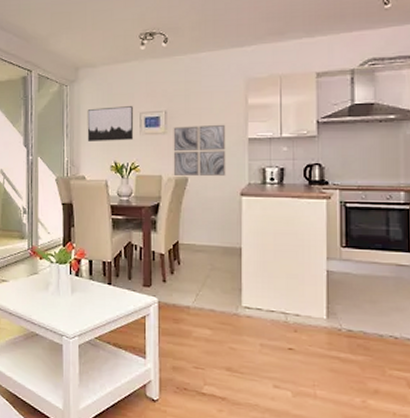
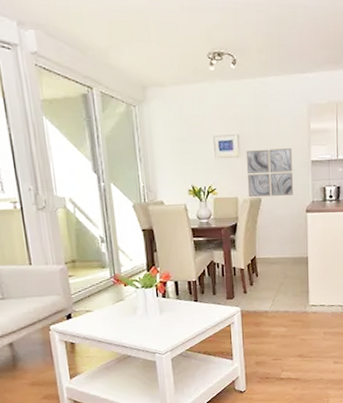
wall art: present [87,106,134,141] -> none [159,129,209,166]

